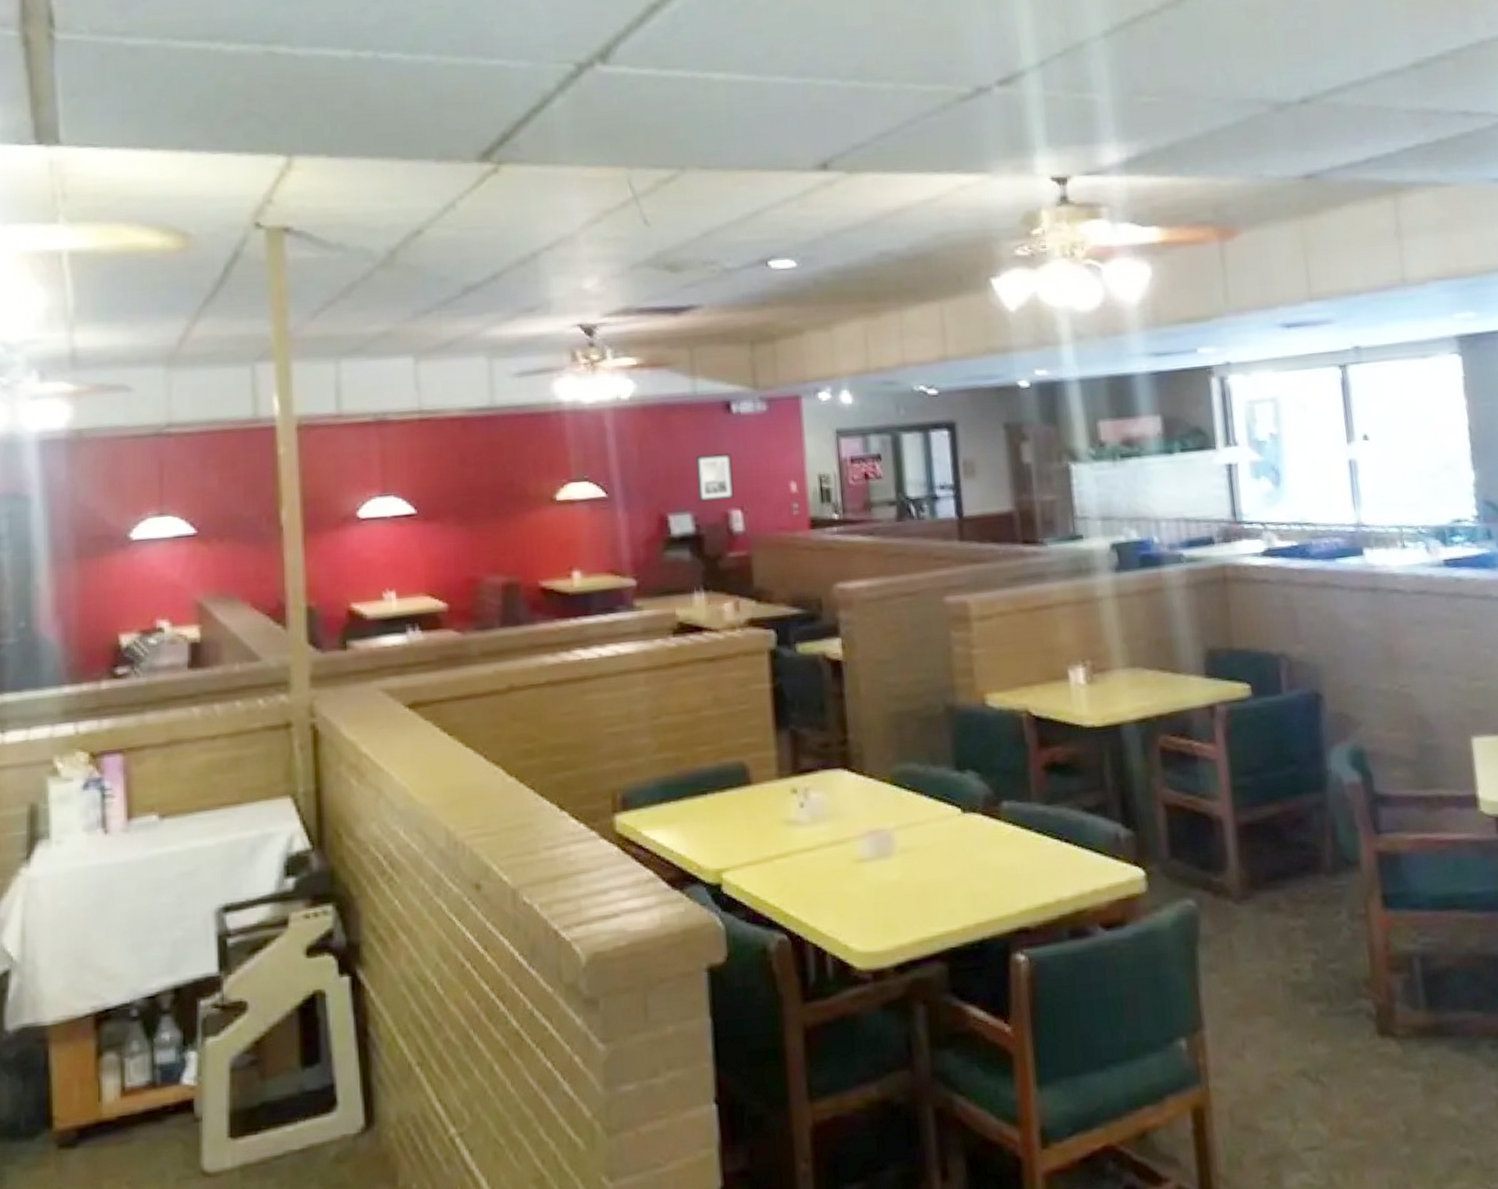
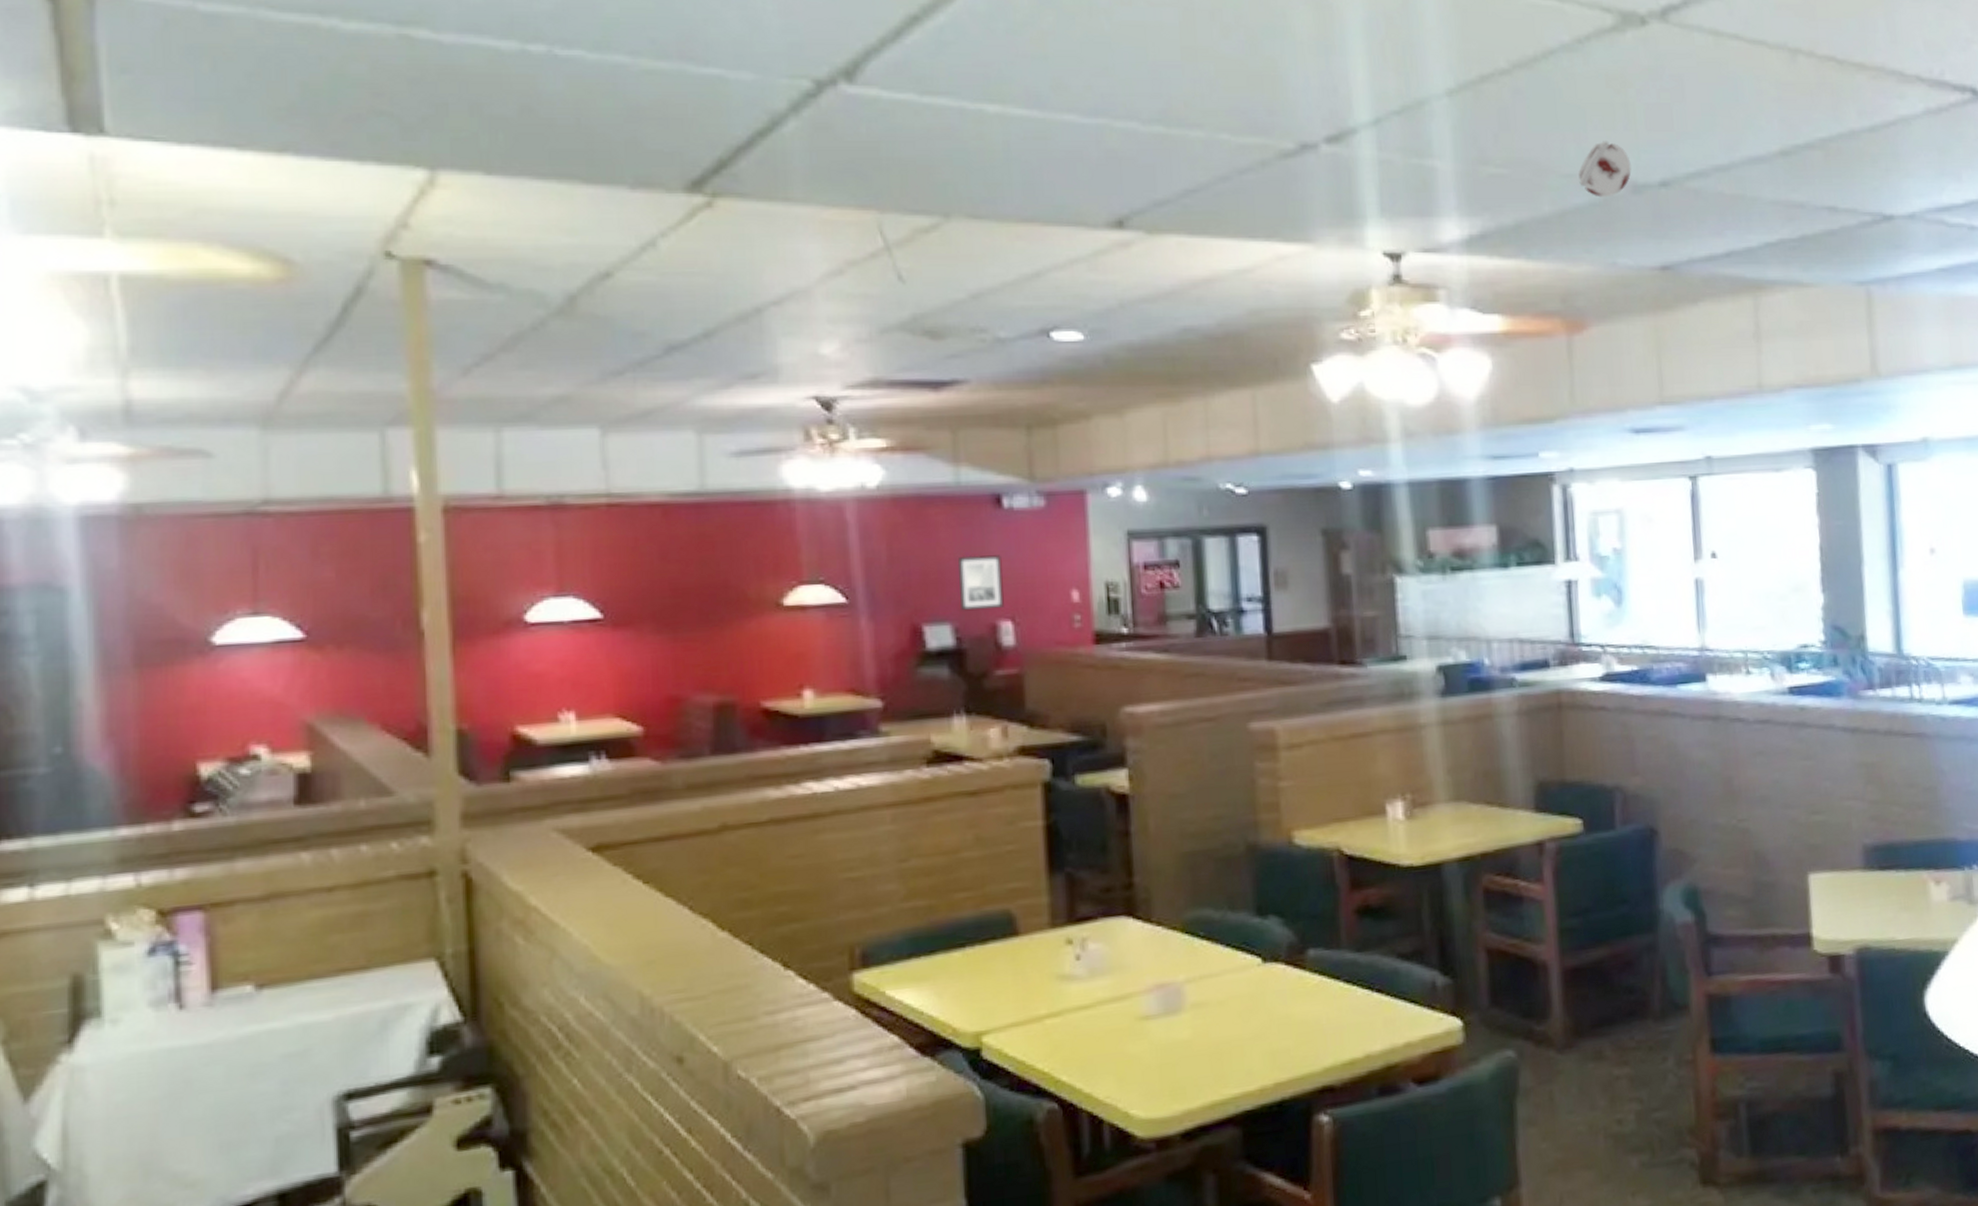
smoke detector: none [1224,66,1274,117] -> present [1578,141,1632,198]

